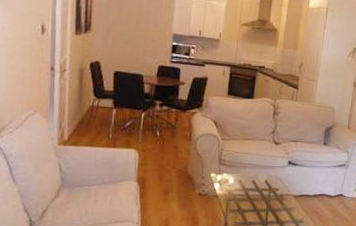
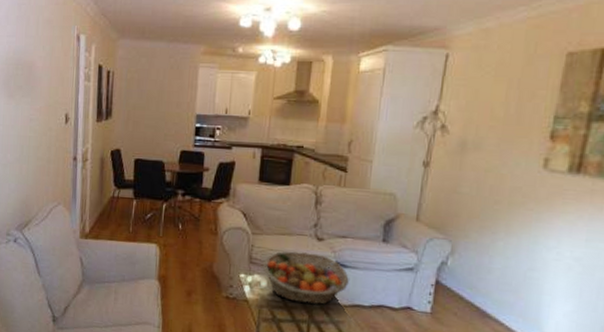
fruit basket: none [231,153,298,196] -> present [263,251,349,305]

